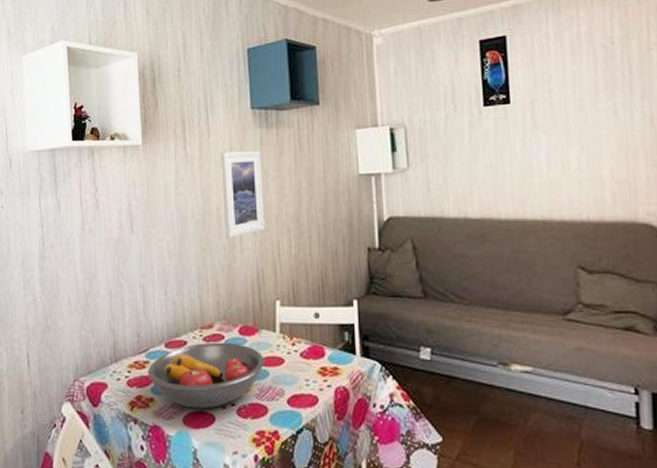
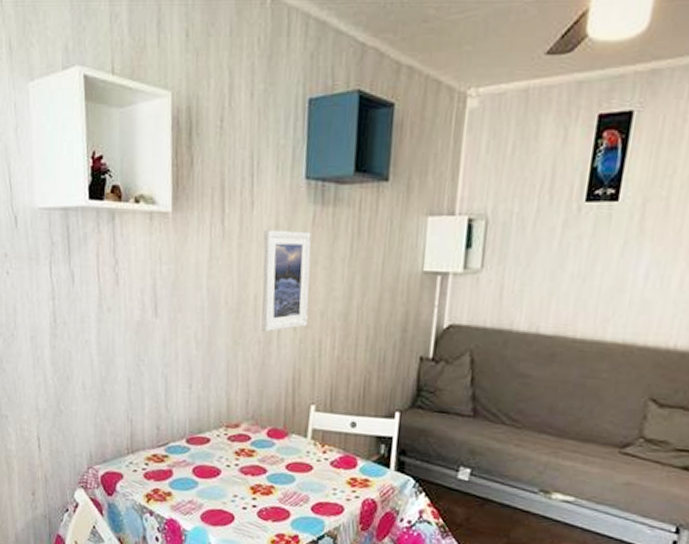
fruit bowl: present [148,342,265,409] -> none [167,442,292,508]

